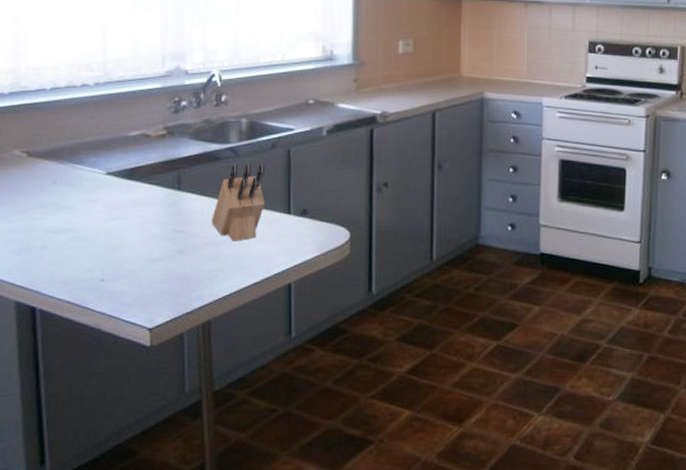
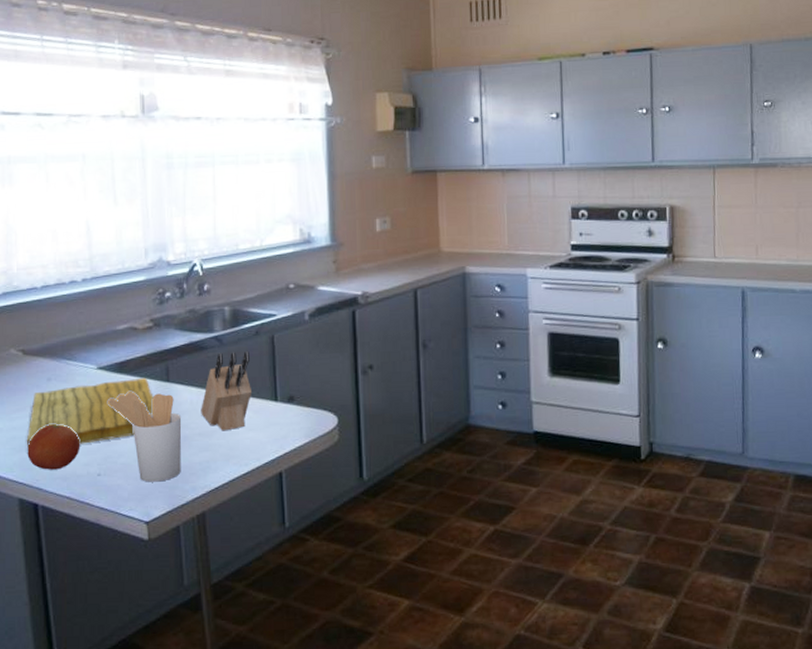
cutting board: none [26,184,164,254] -> present [26,377,154,451]
fruit: none [27,228,84,274] -> present [27,424,80,470]
utensil holder: none [115,199,192,289] -> present [108,392,182,482]

